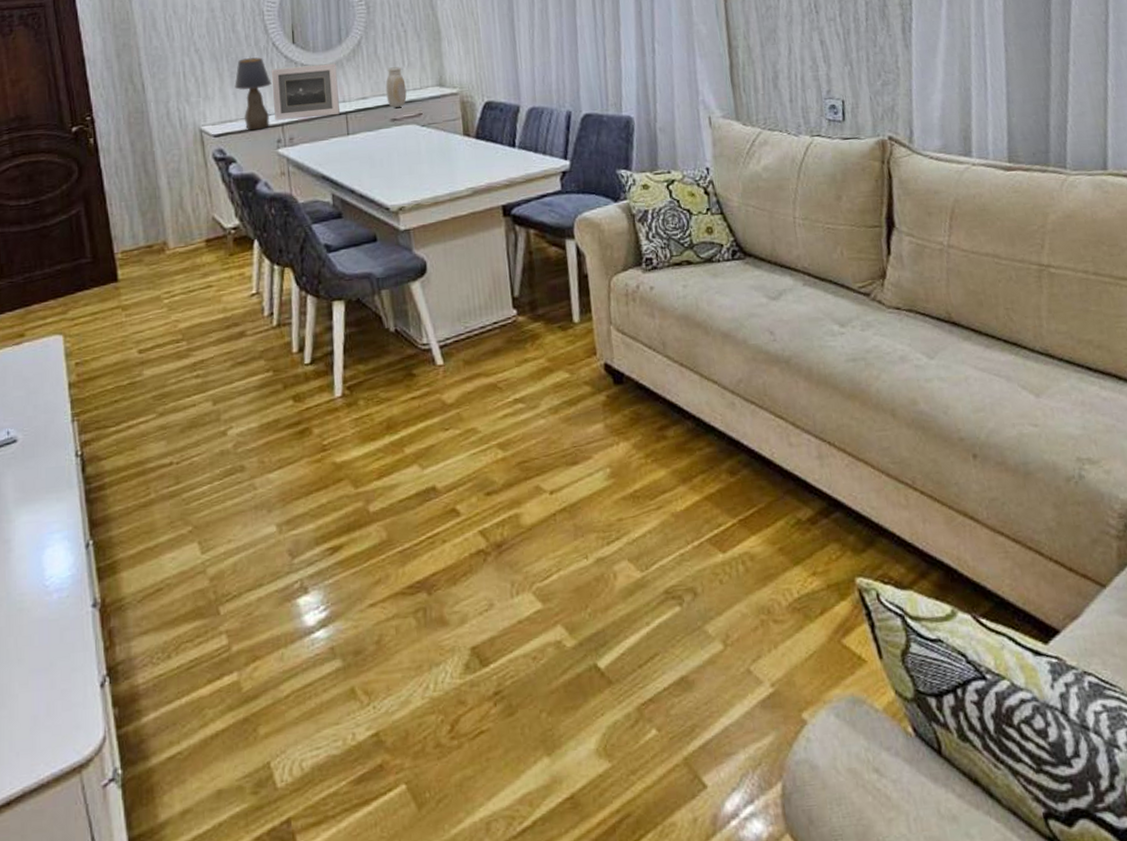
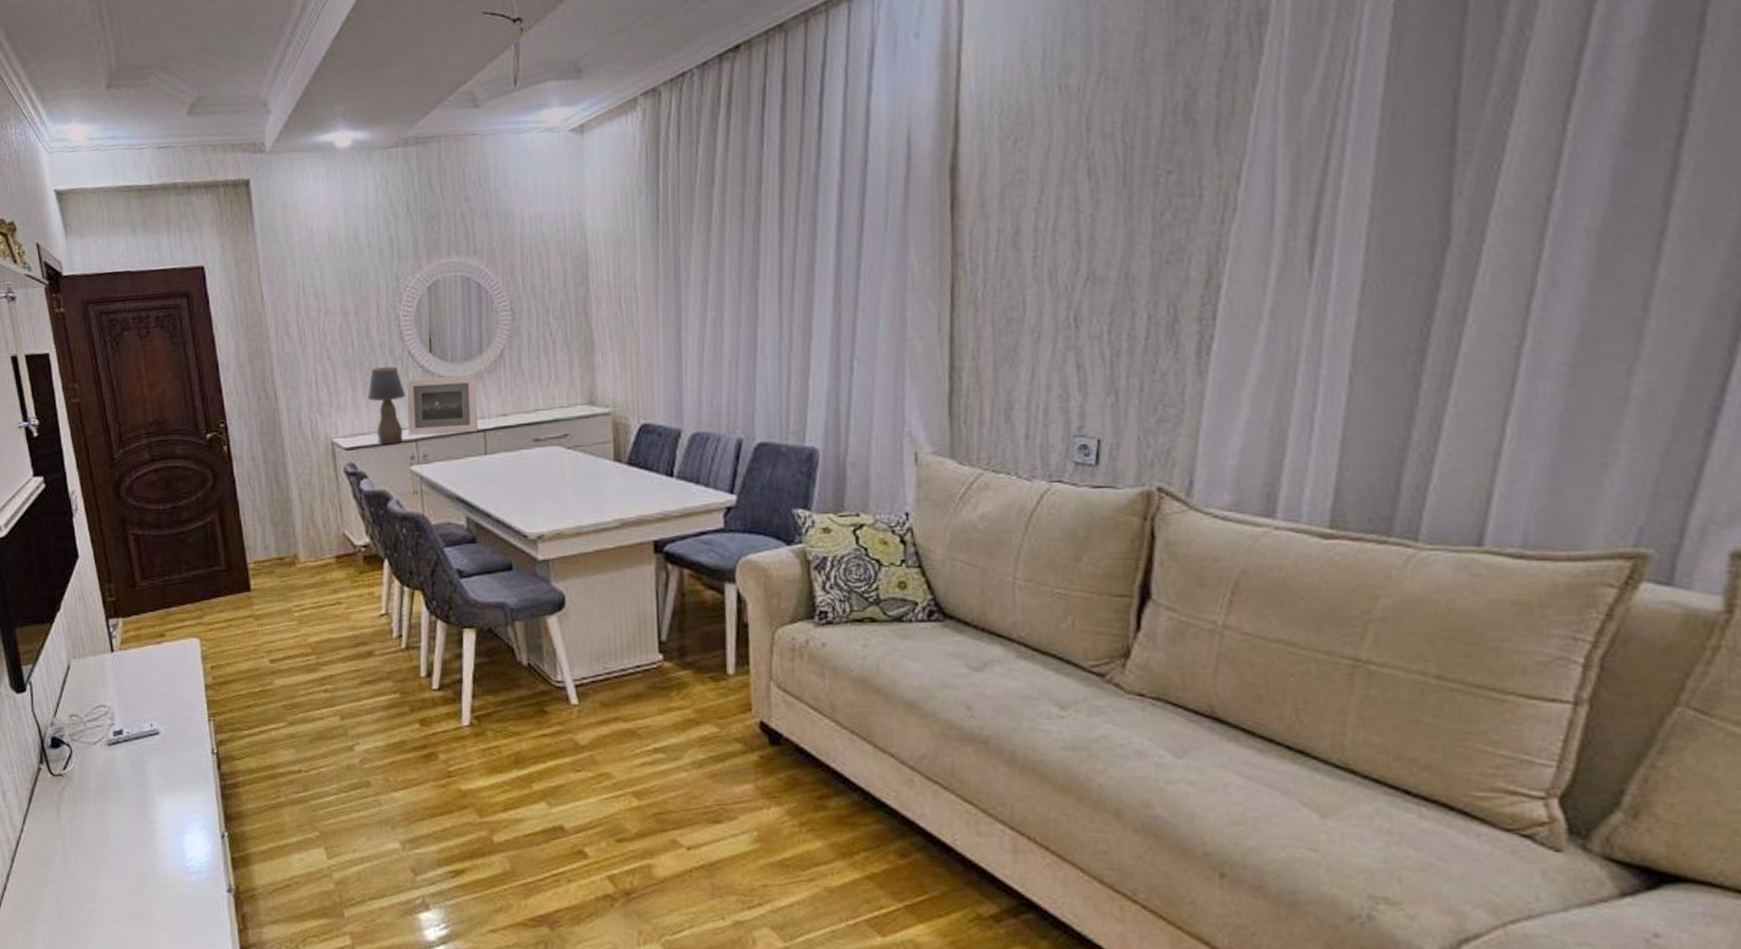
vase: present [385,67,407,108] -> none [529,381,552,427]

